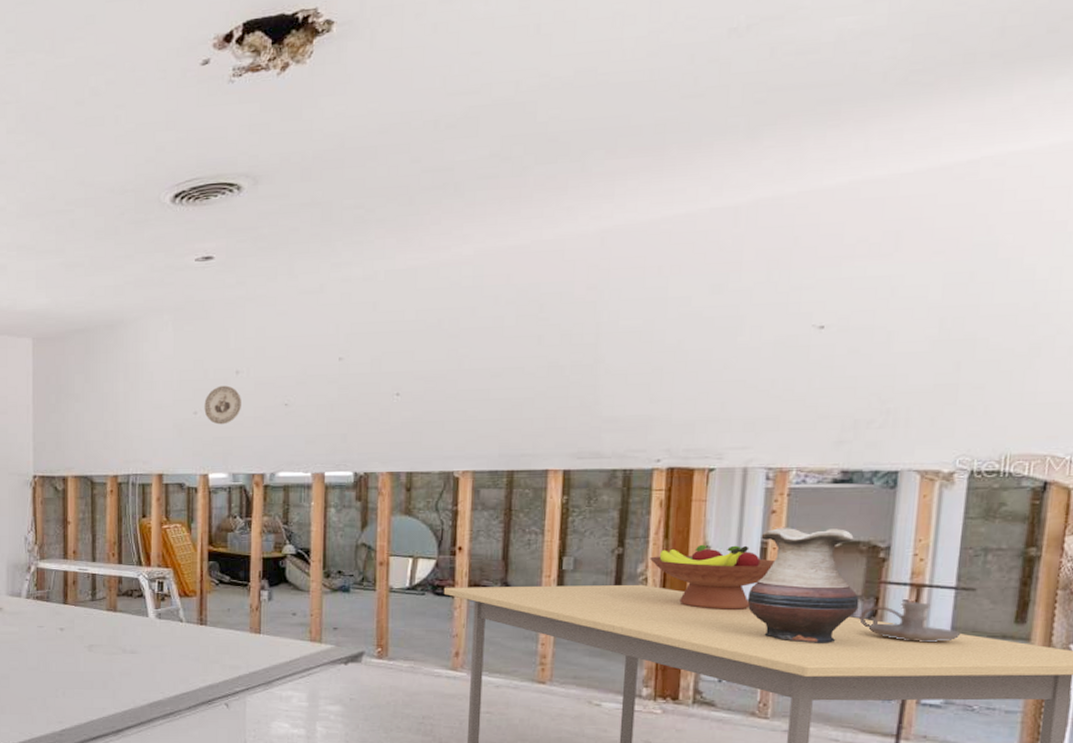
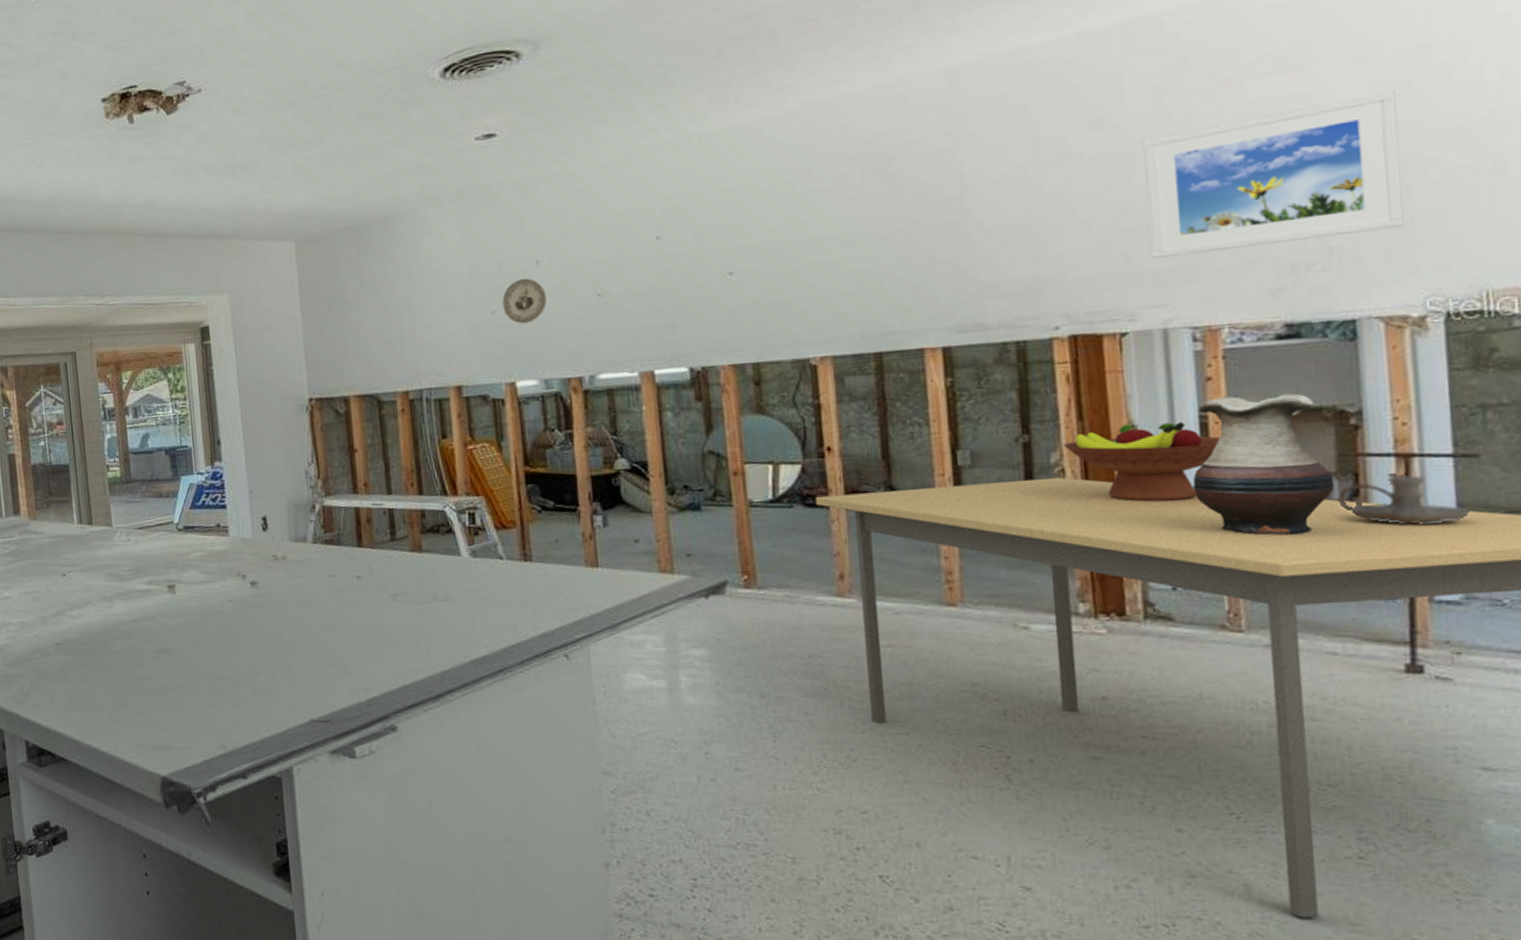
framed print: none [743,280,962,409] -> present [1143,91,1404,260]

